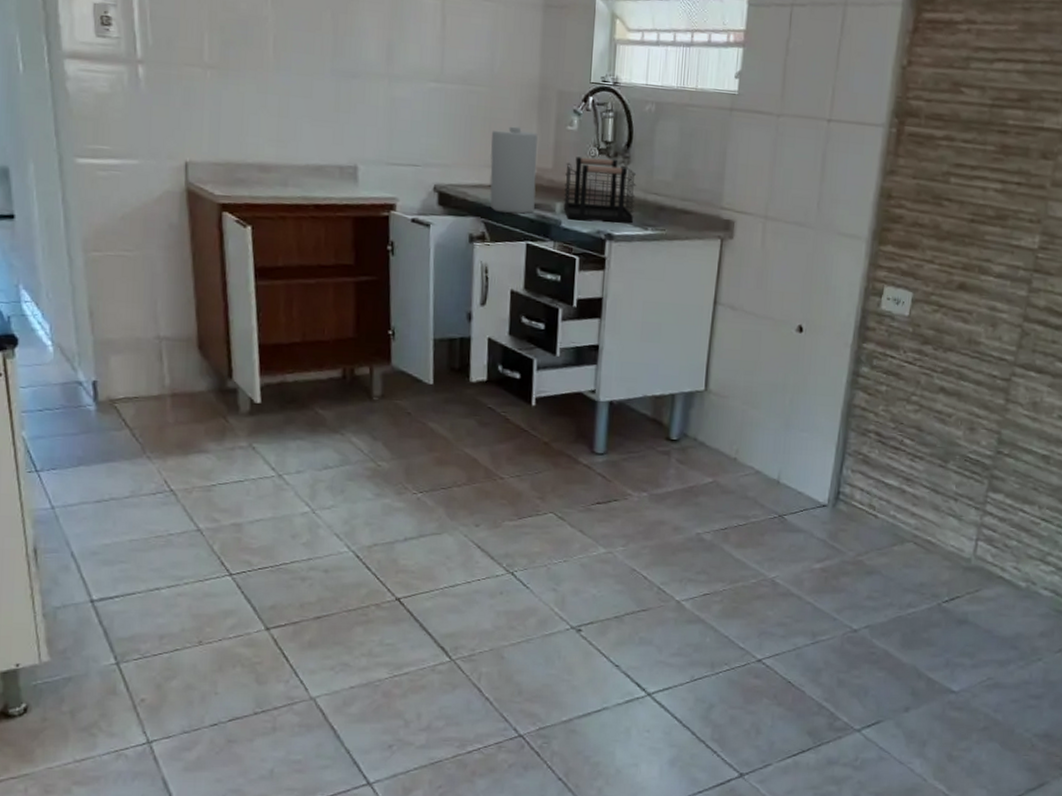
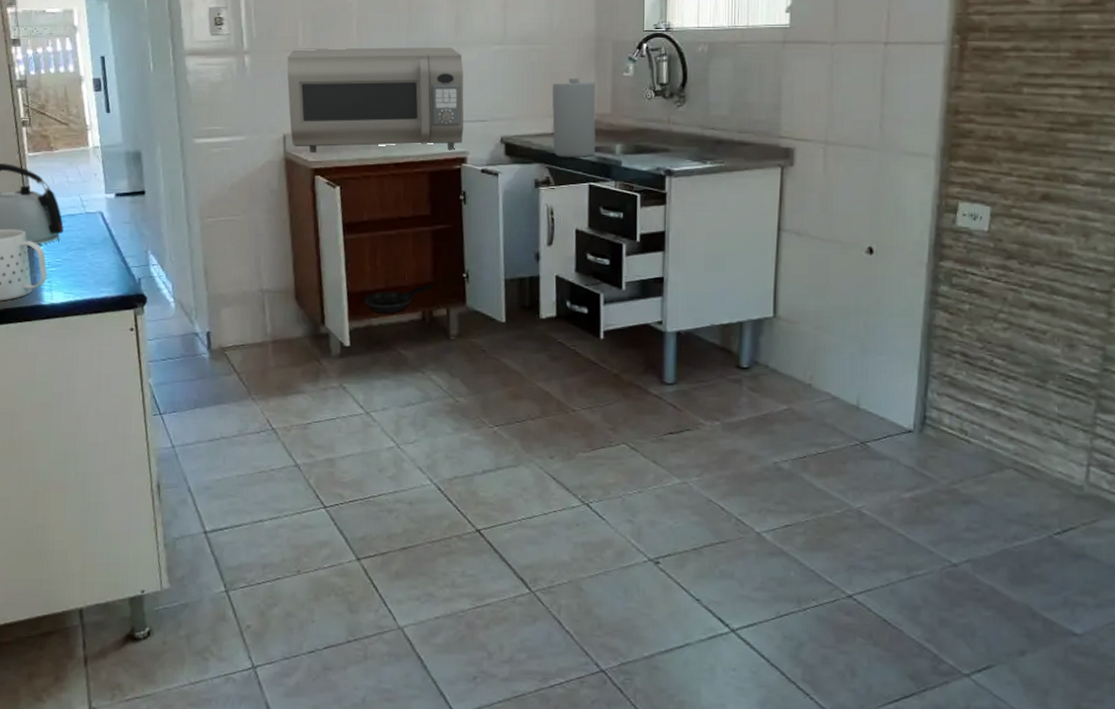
microwave: none [189,62,395,194] -> present [287,47,464,152]
frying pan: none [276,340,357,369] -> present [363,284,435,313]
dish rack: present [563,156,636,224] -> none [623,99,693,160]

